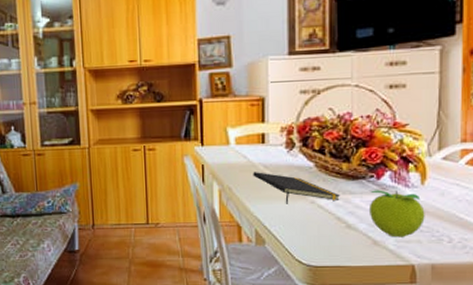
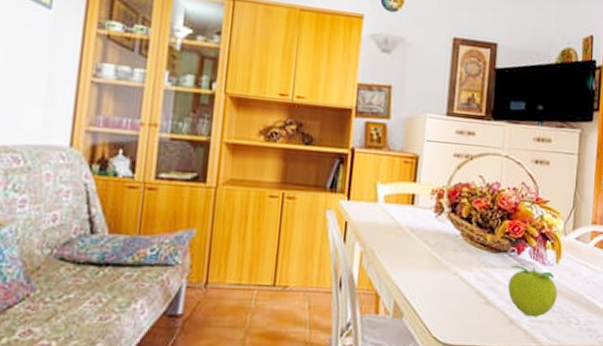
notepad: present [253,172,340,204] -> none [398,235,482,274]

